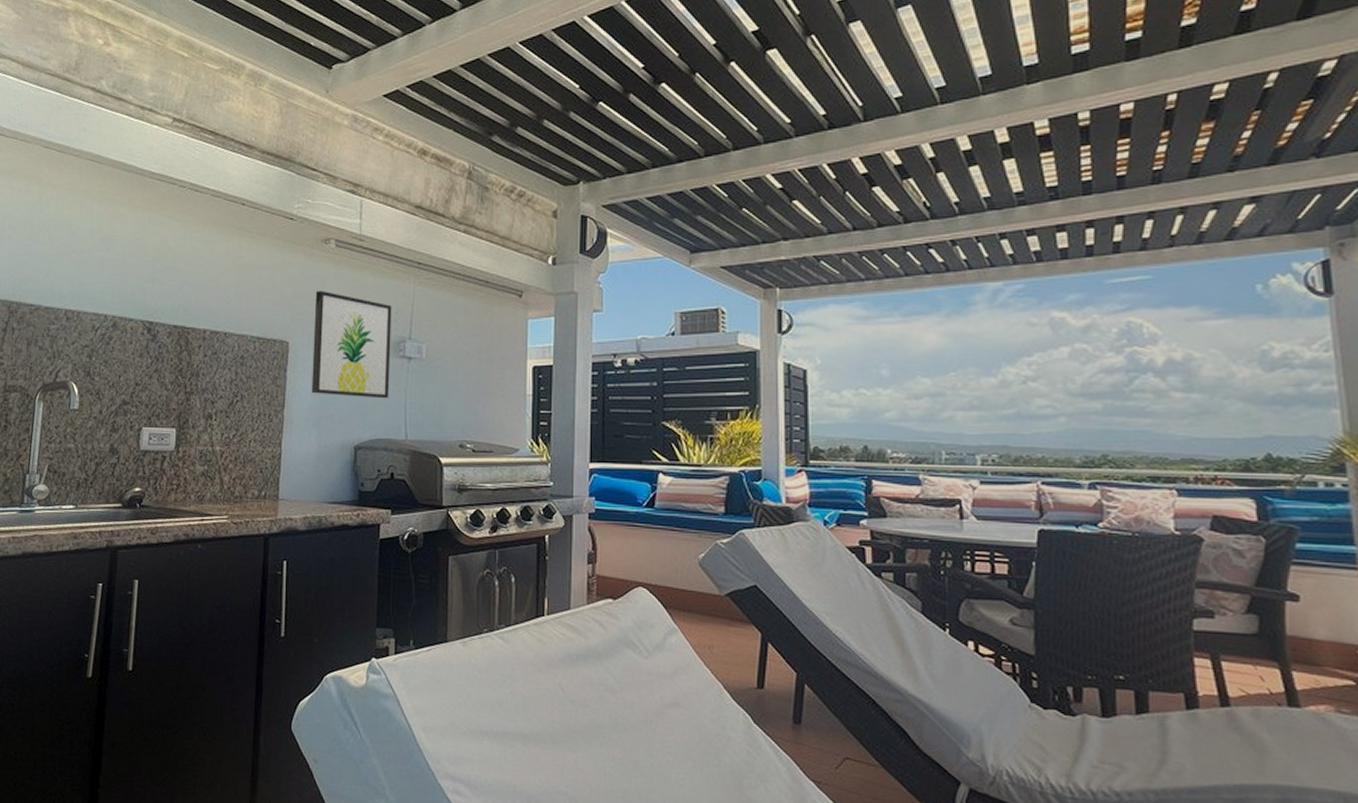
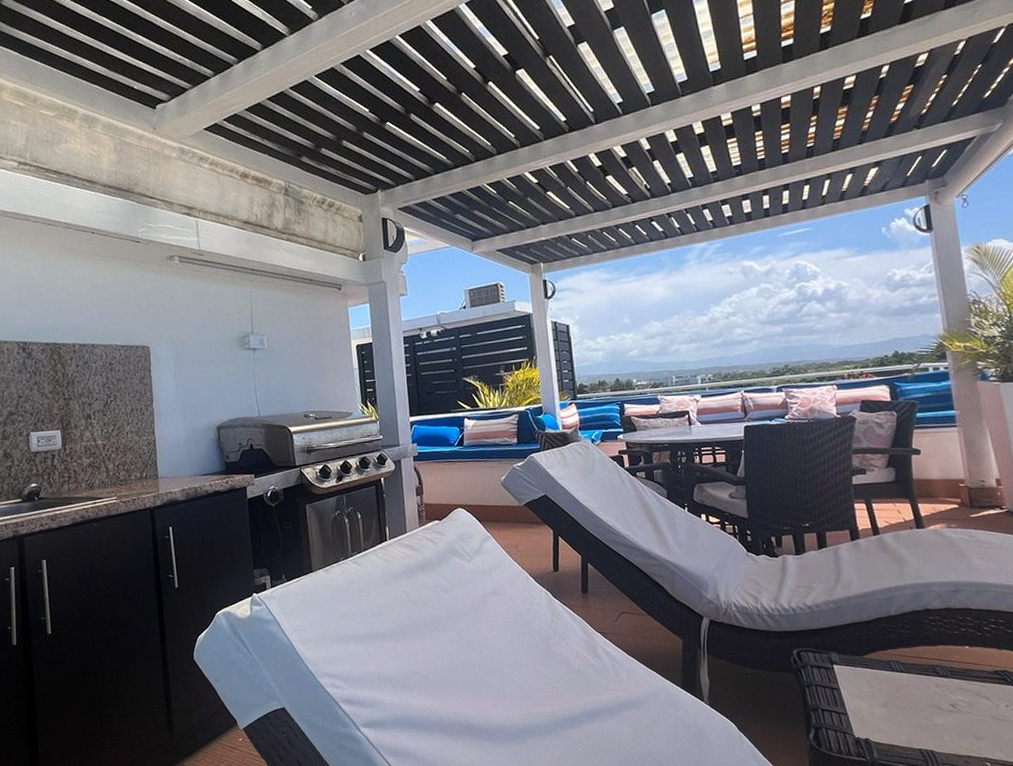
wall art: present [311,290,392,399] -> none [167,300,241,388]

